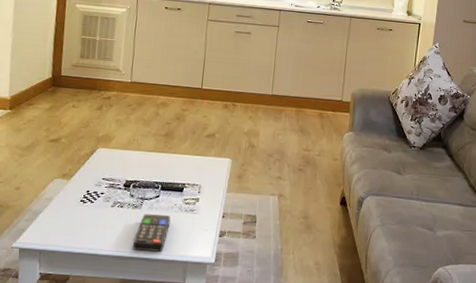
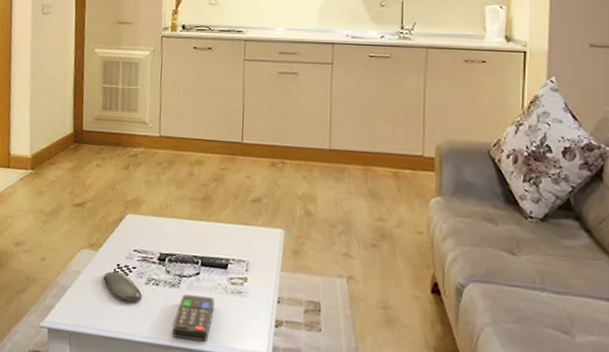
oval tray: none [73,197,108,222] -> present [103,271,142,302]

